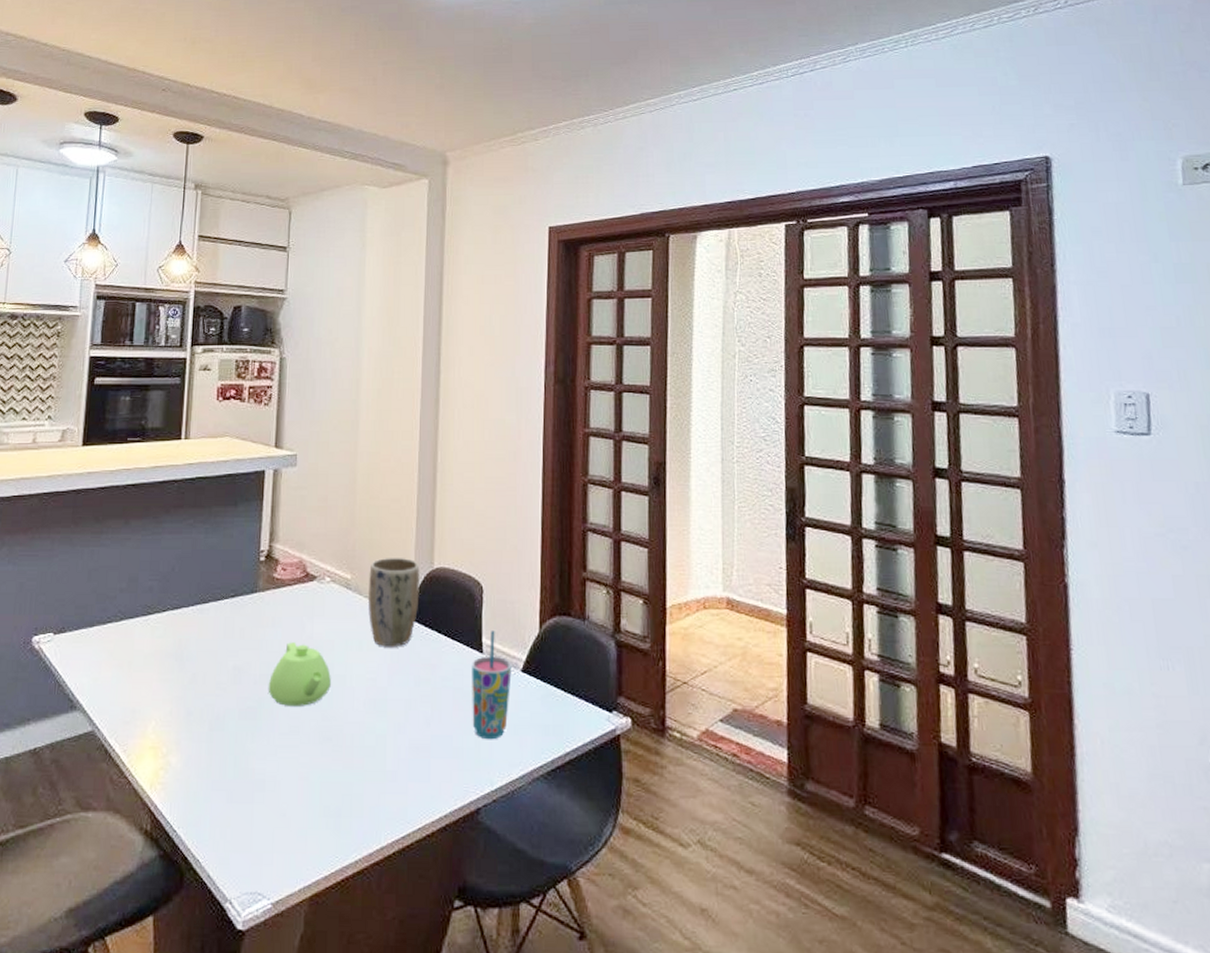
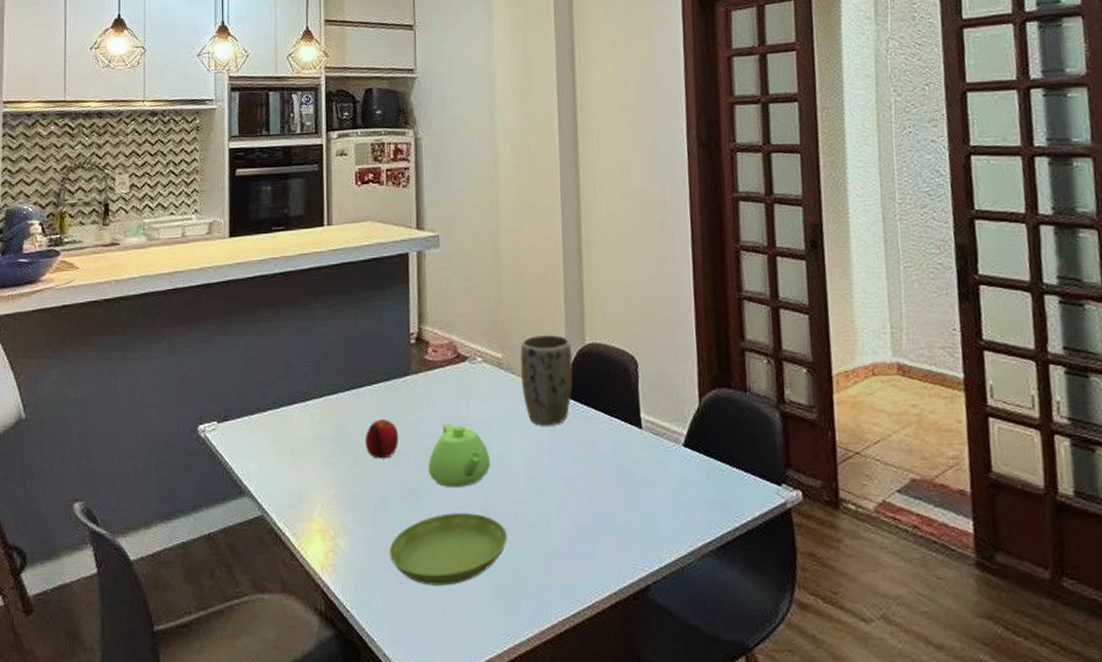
fruit: none [205,636,241,676] -> present [364,419,399,459]
saucer: none [221,733,343,806] -> present [389,513,507,586]
cup: present [472,629,512,740] -> none [631,404,674,516]

